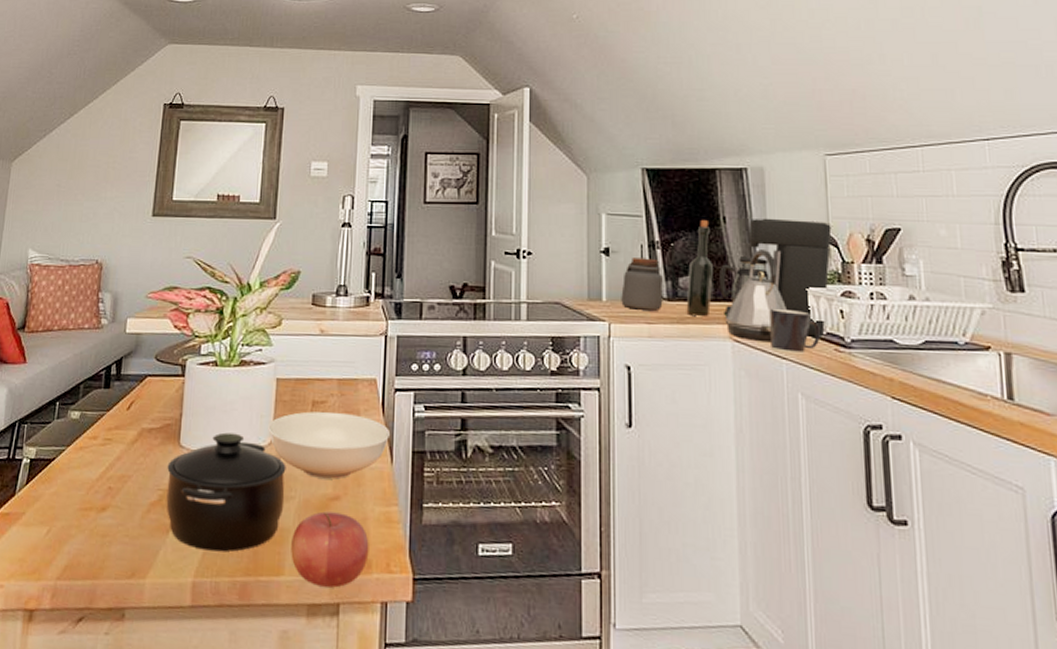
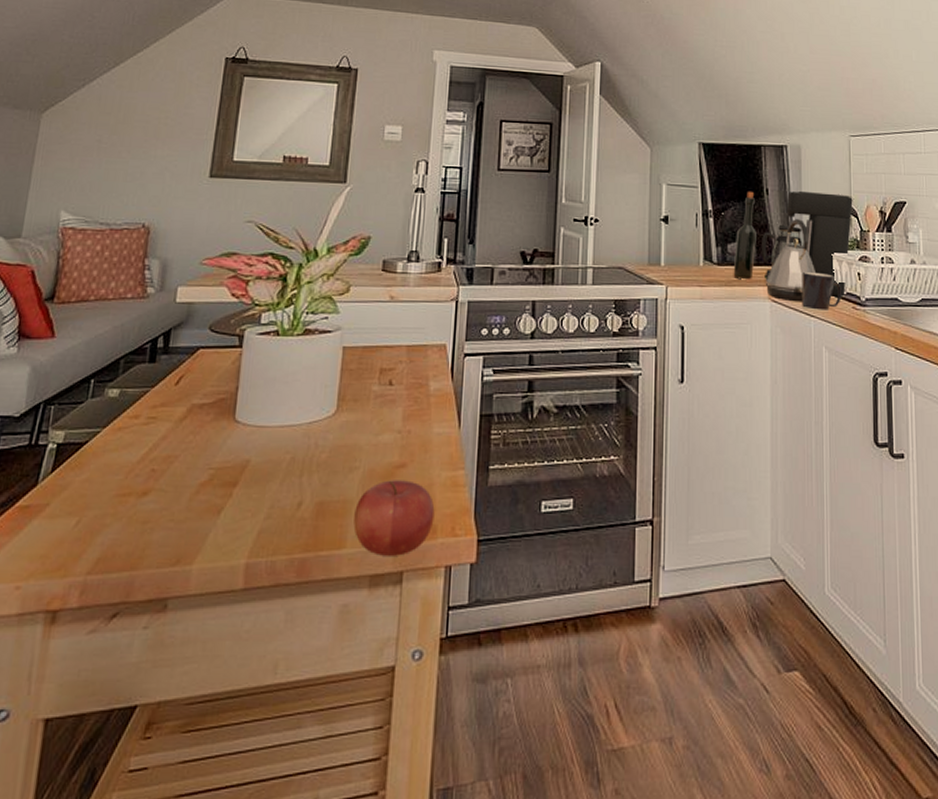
saucepan: present [166,432,286,552] -> none [218,404,351,529]
bowl: present [268,411,391,480] -> none [332,378,459,447]
jar: present [621,258,663,311] -> none [677,225,714,274]

